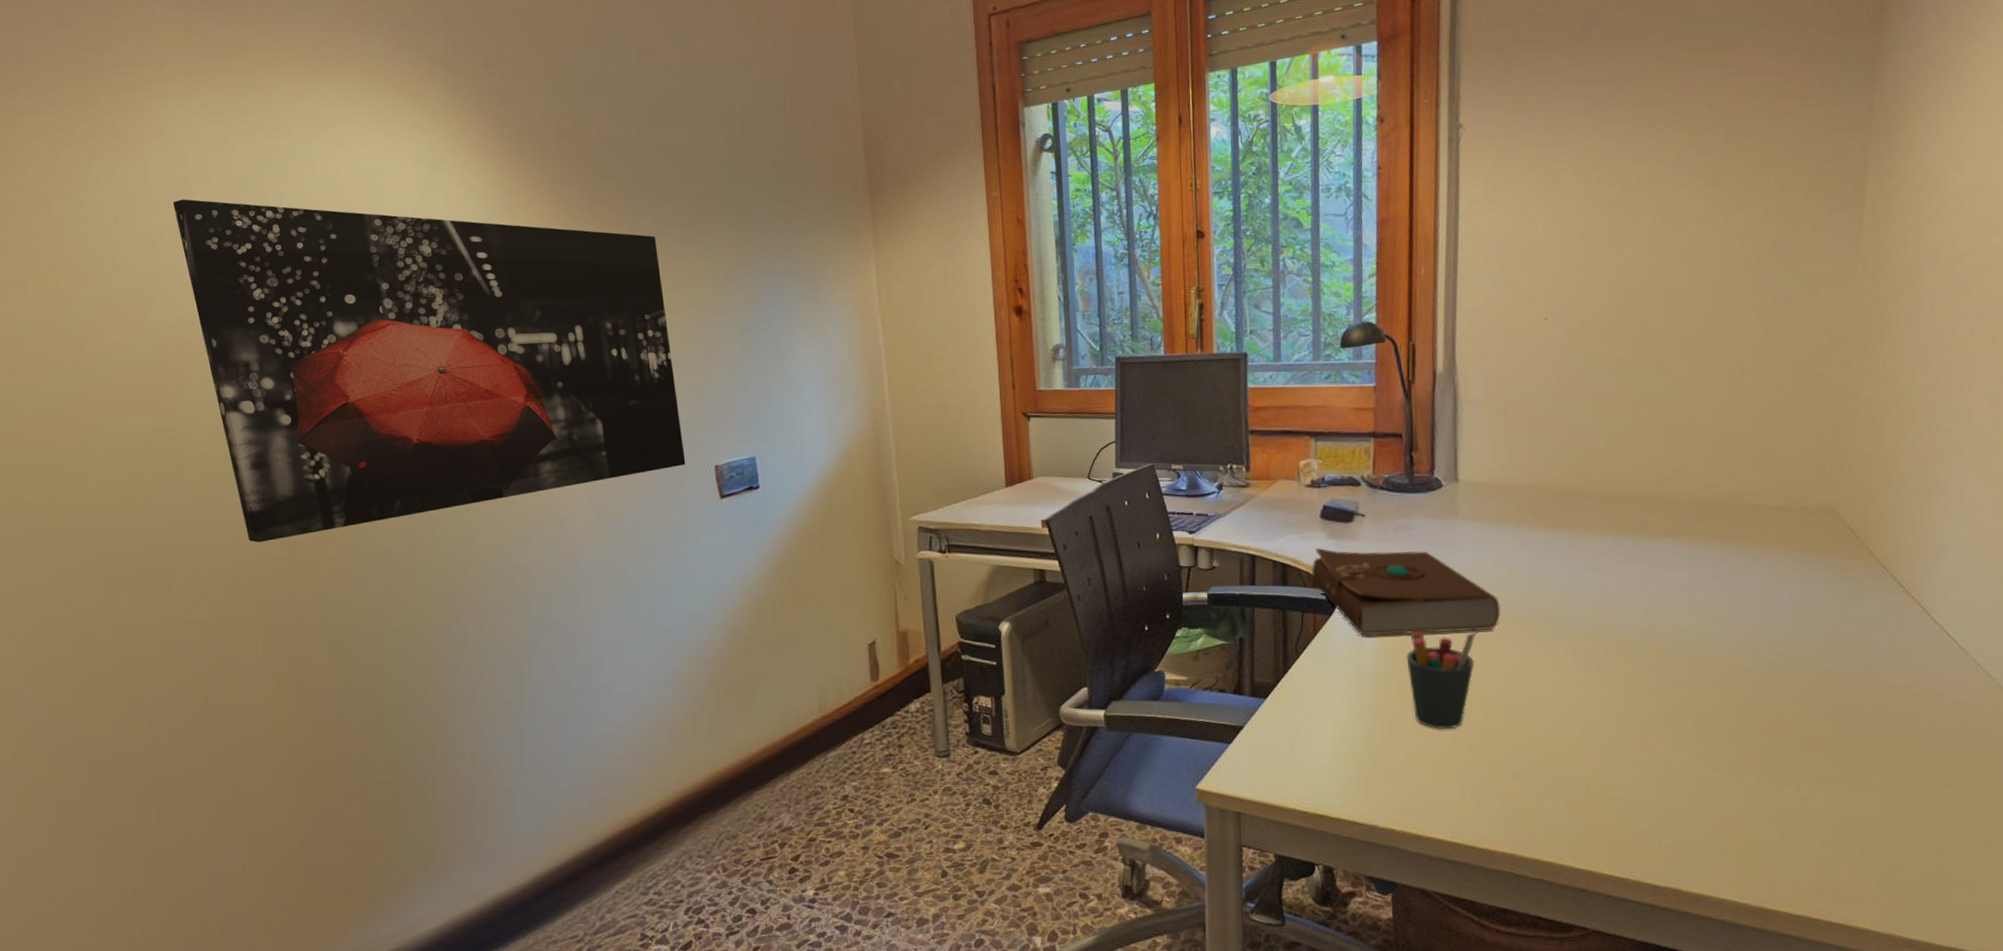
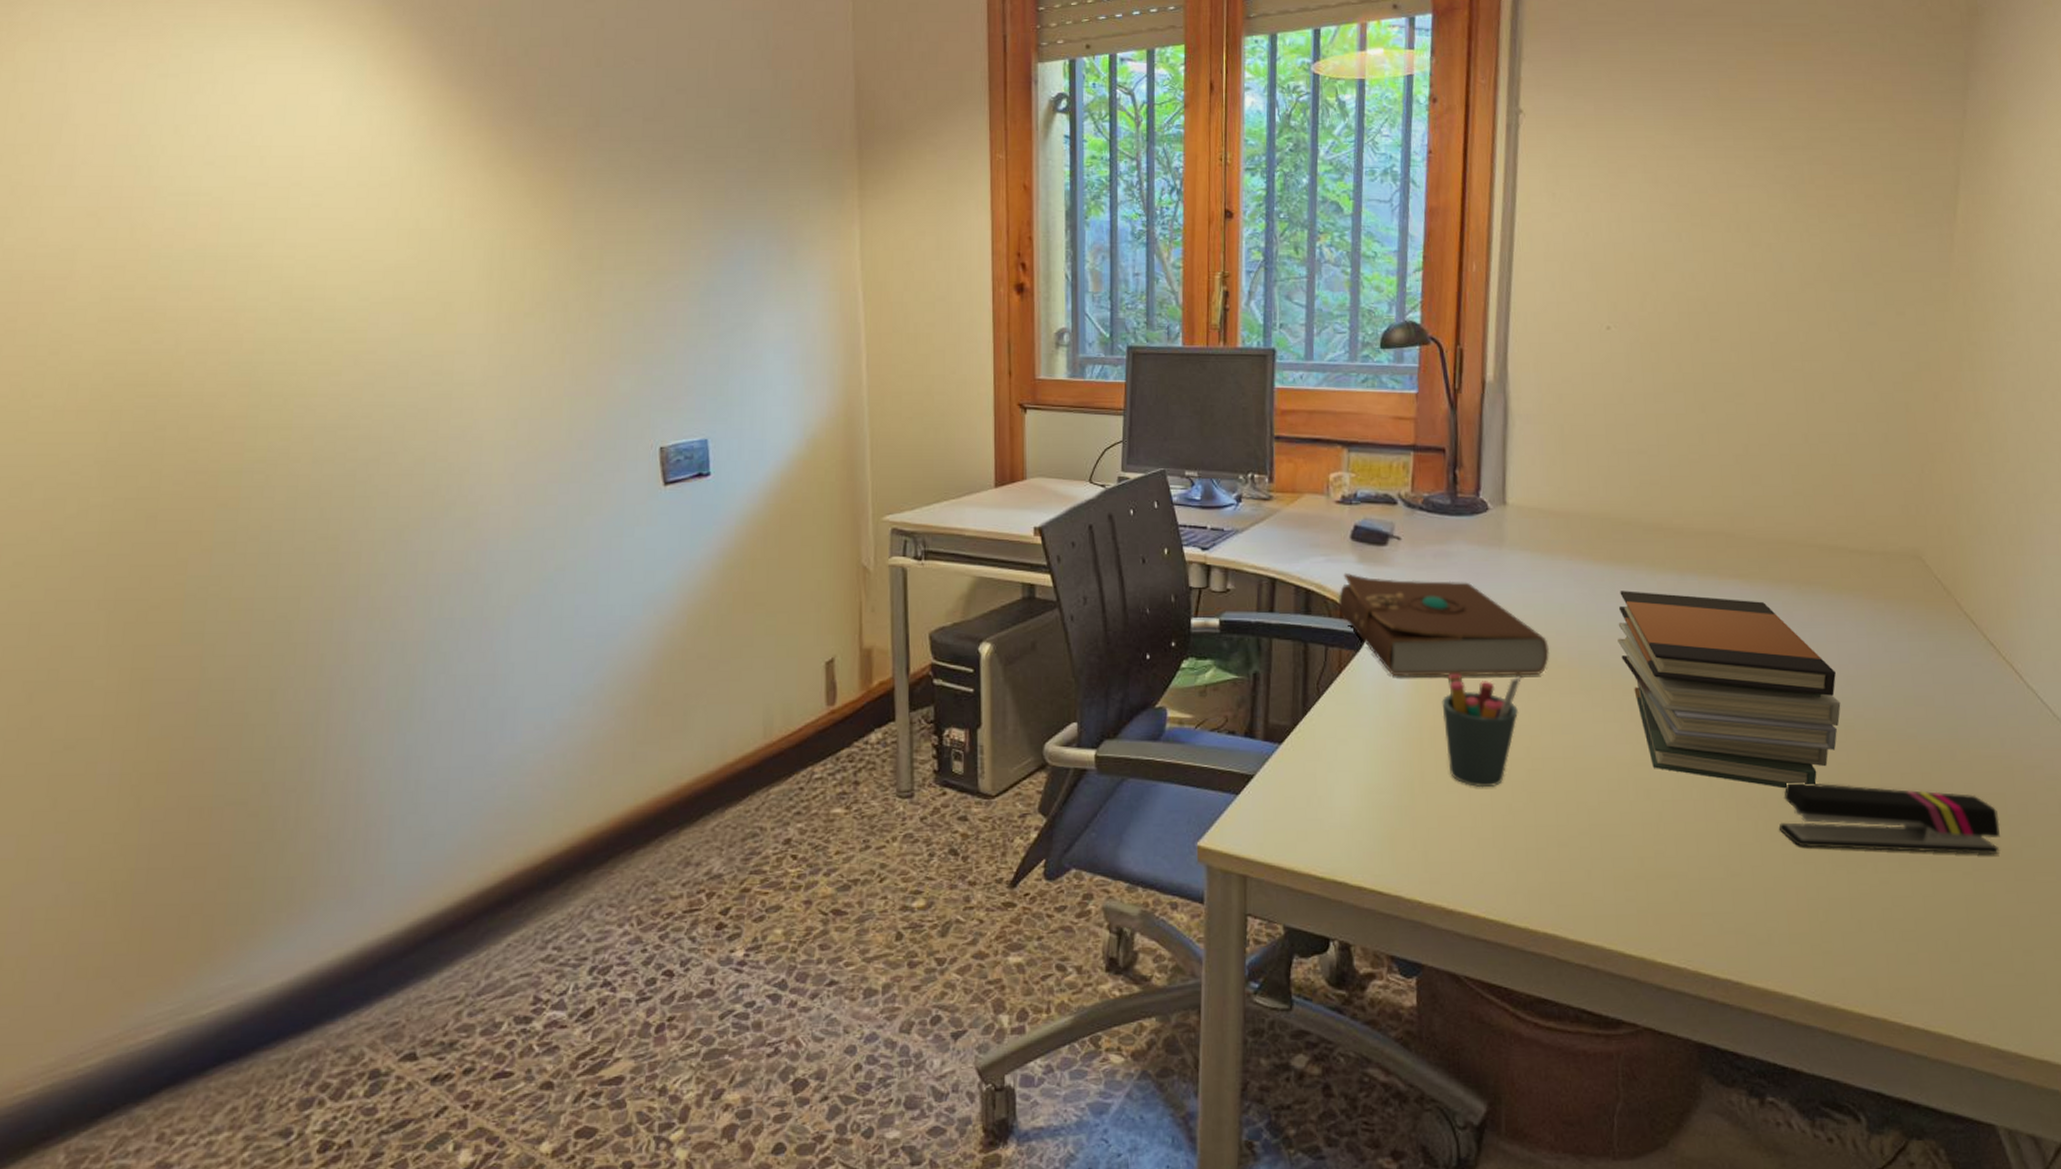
wall art: present [173,199,686,543] -> none [44,109,626,512]
book stack: none [1561,552,1764,721] -> present [1618,591,1841,789]
stapler: none [1709,714,1910,772] -> present [1778,782,2000,855]

